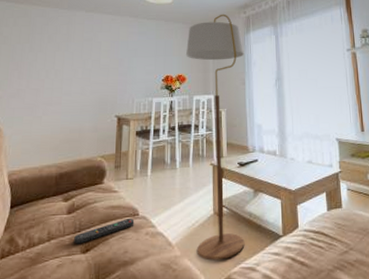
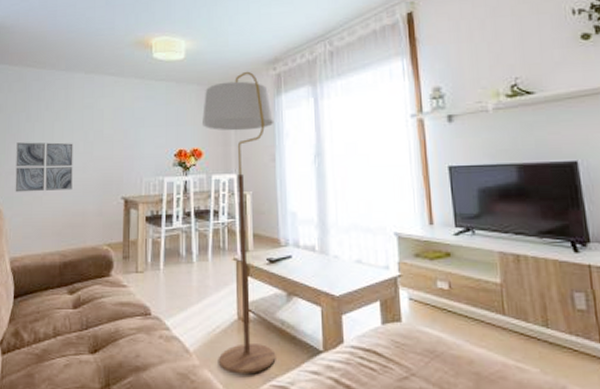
wall art: none [16,69,73,113] -> present [15,142,73,192]
remote control: present [74,219,135,244] -> none [81,318,146,343]

